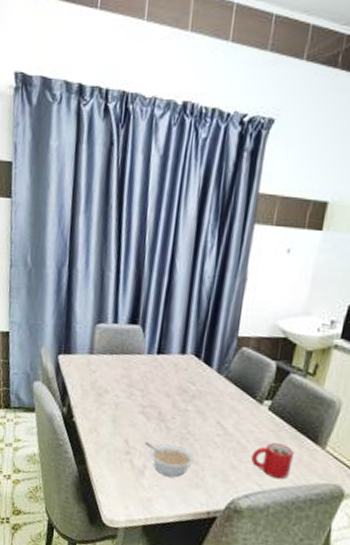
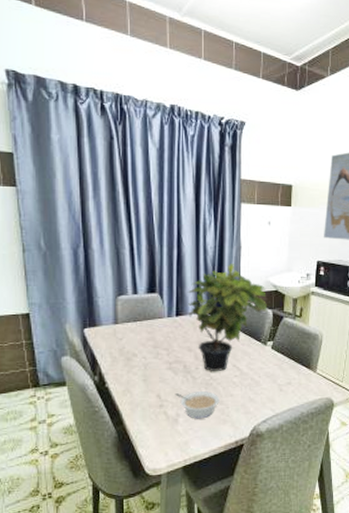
potted plant: none [171,298,273,426] -> present [187,264,268,372]
mug: present [251,442,294,479] -> none [264,373,295,402]

